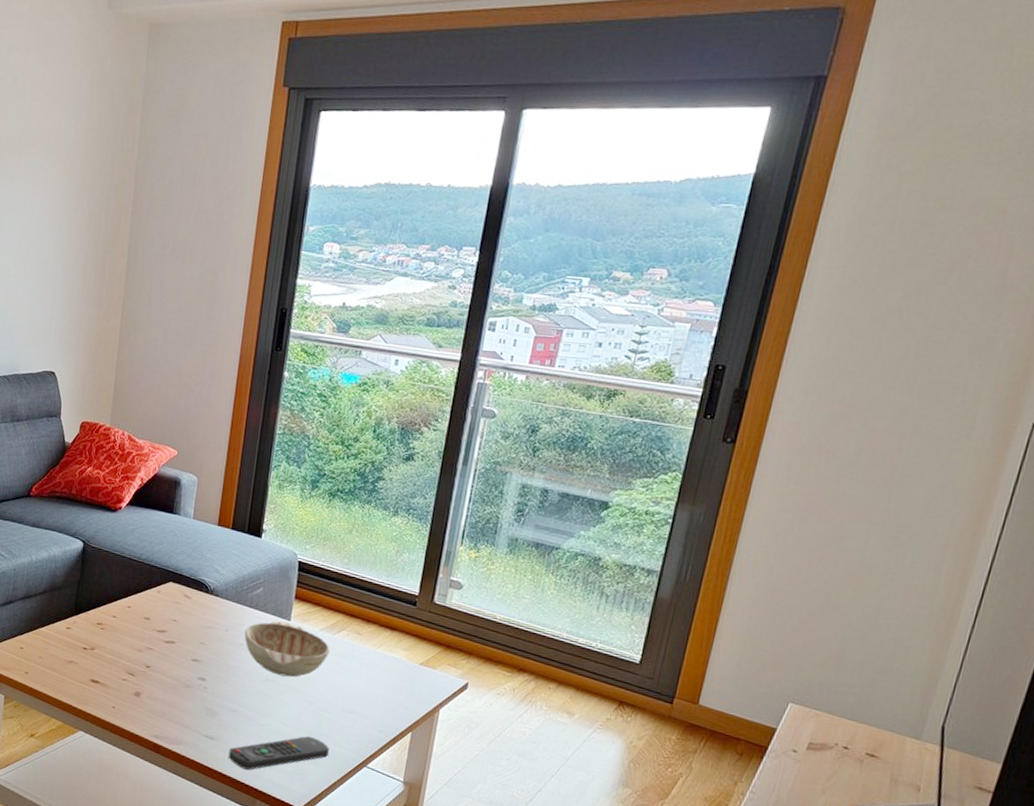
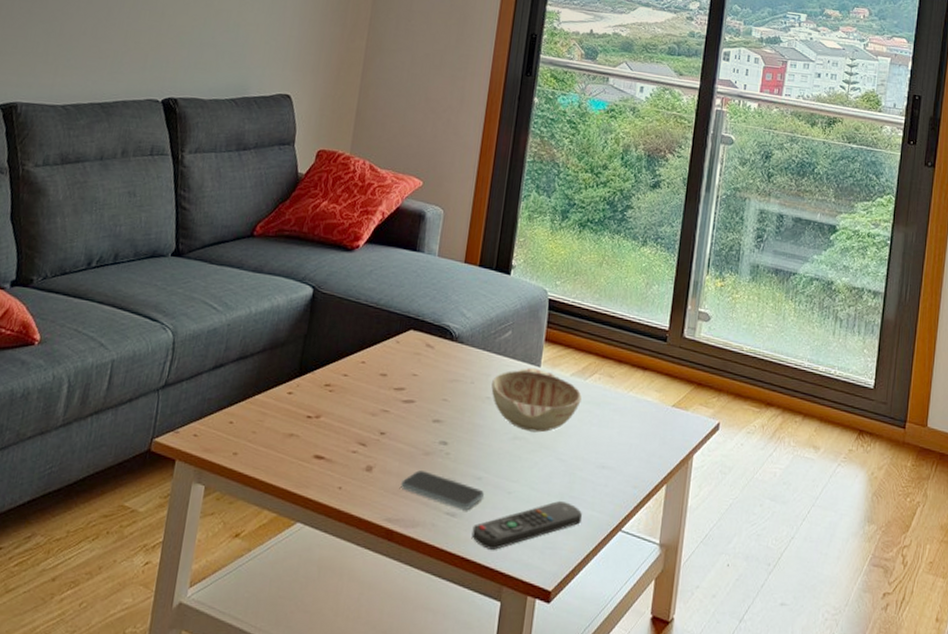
smartphone: none [165,699,239,735] -> present [401,470,484,510]

